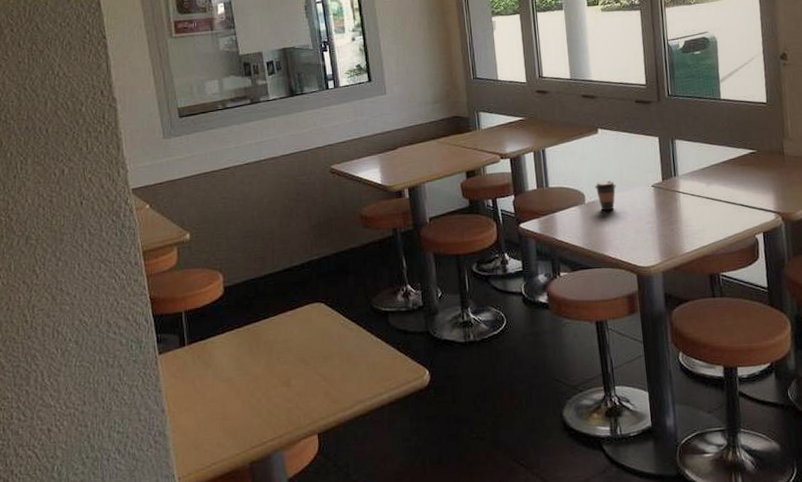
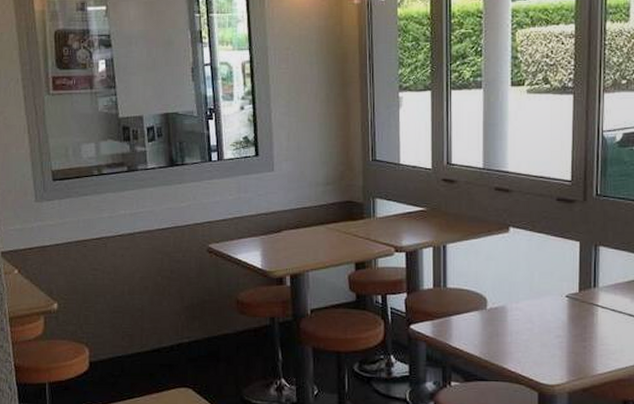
coffee cup: present [595,180,616,211] -> none [500,285,524,319]

